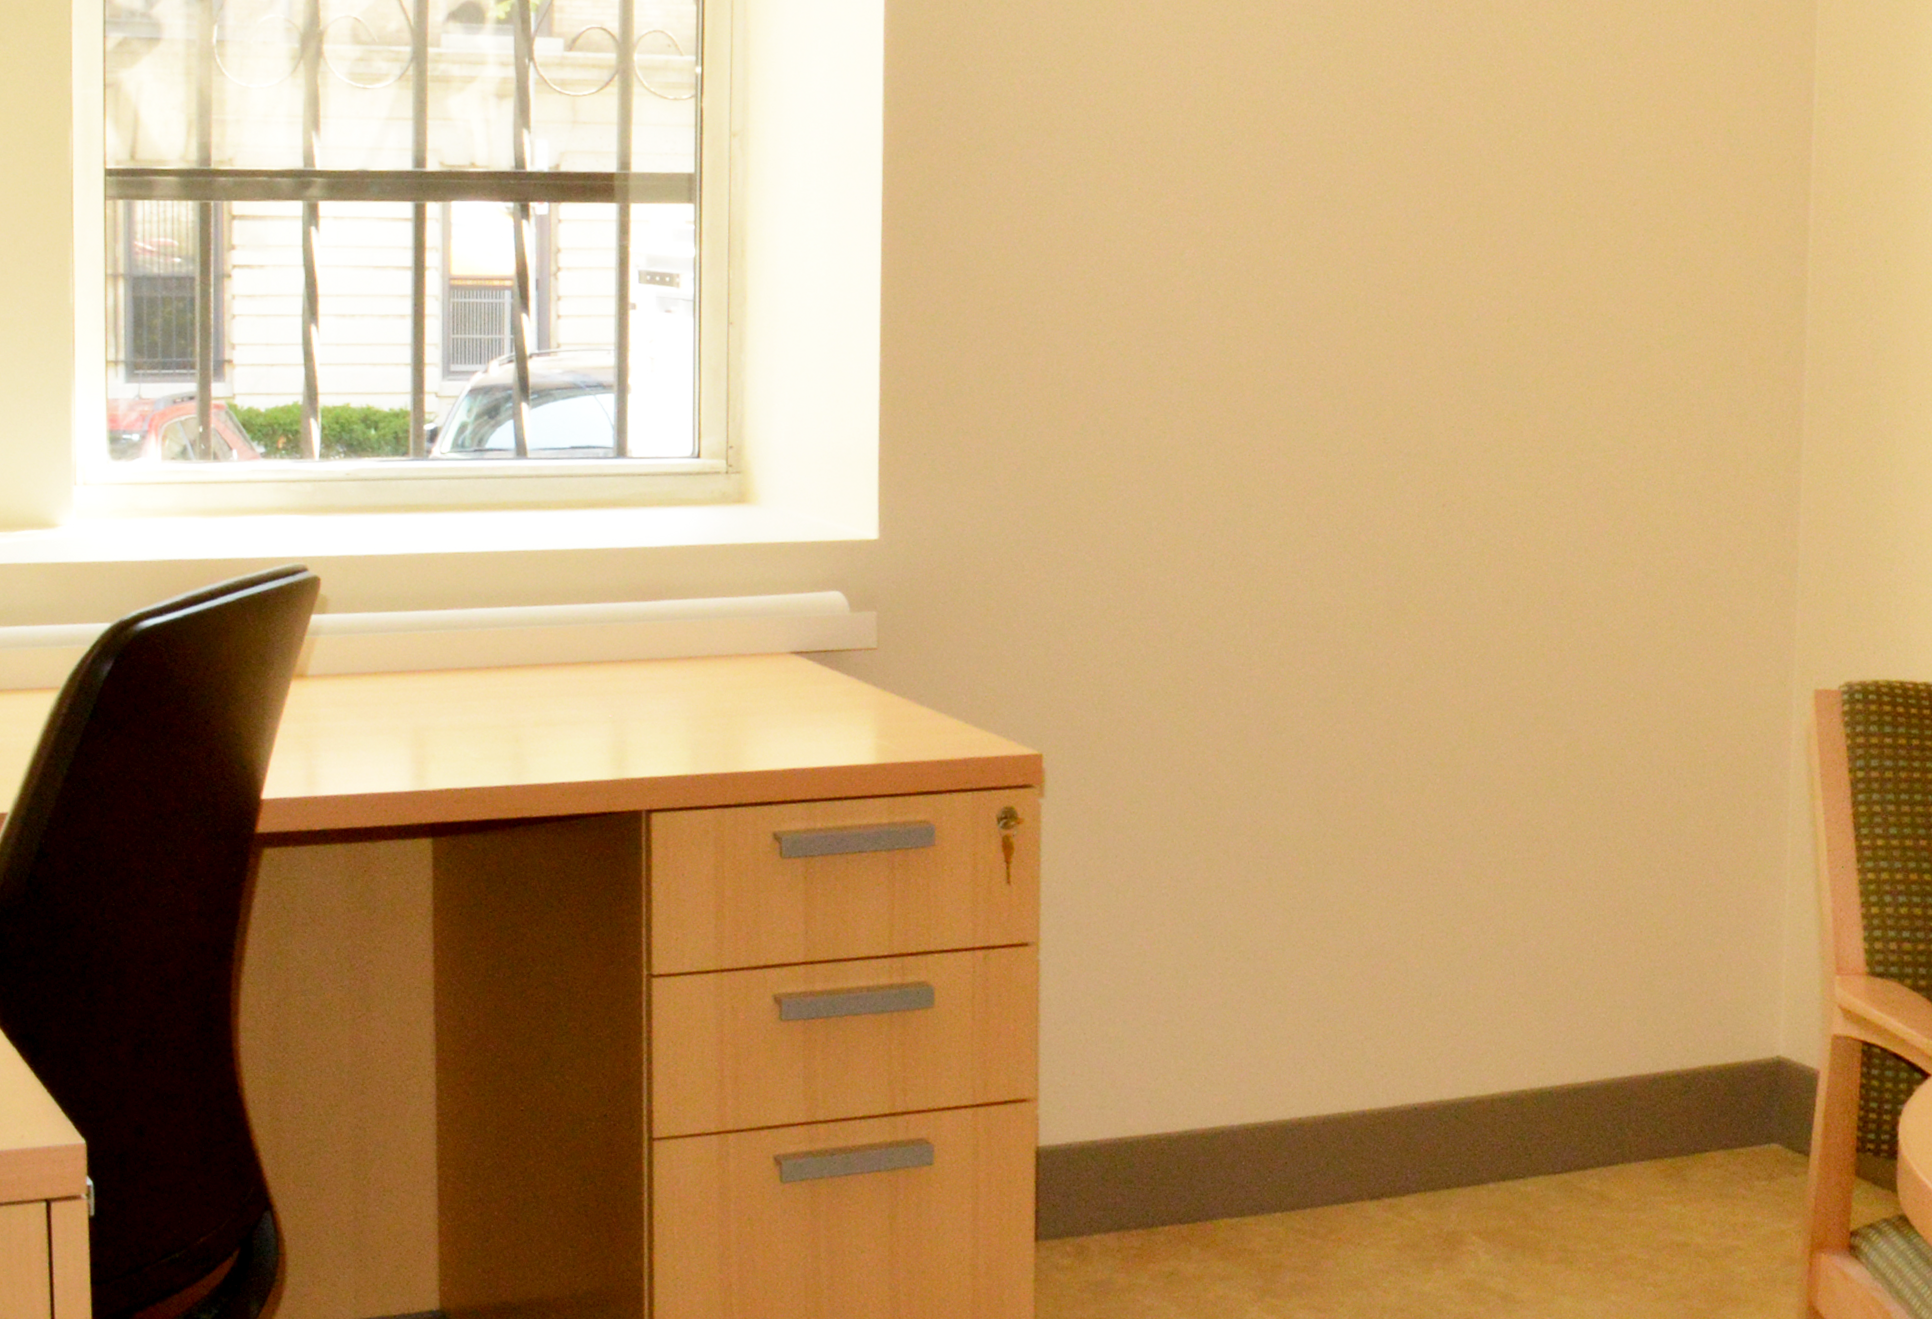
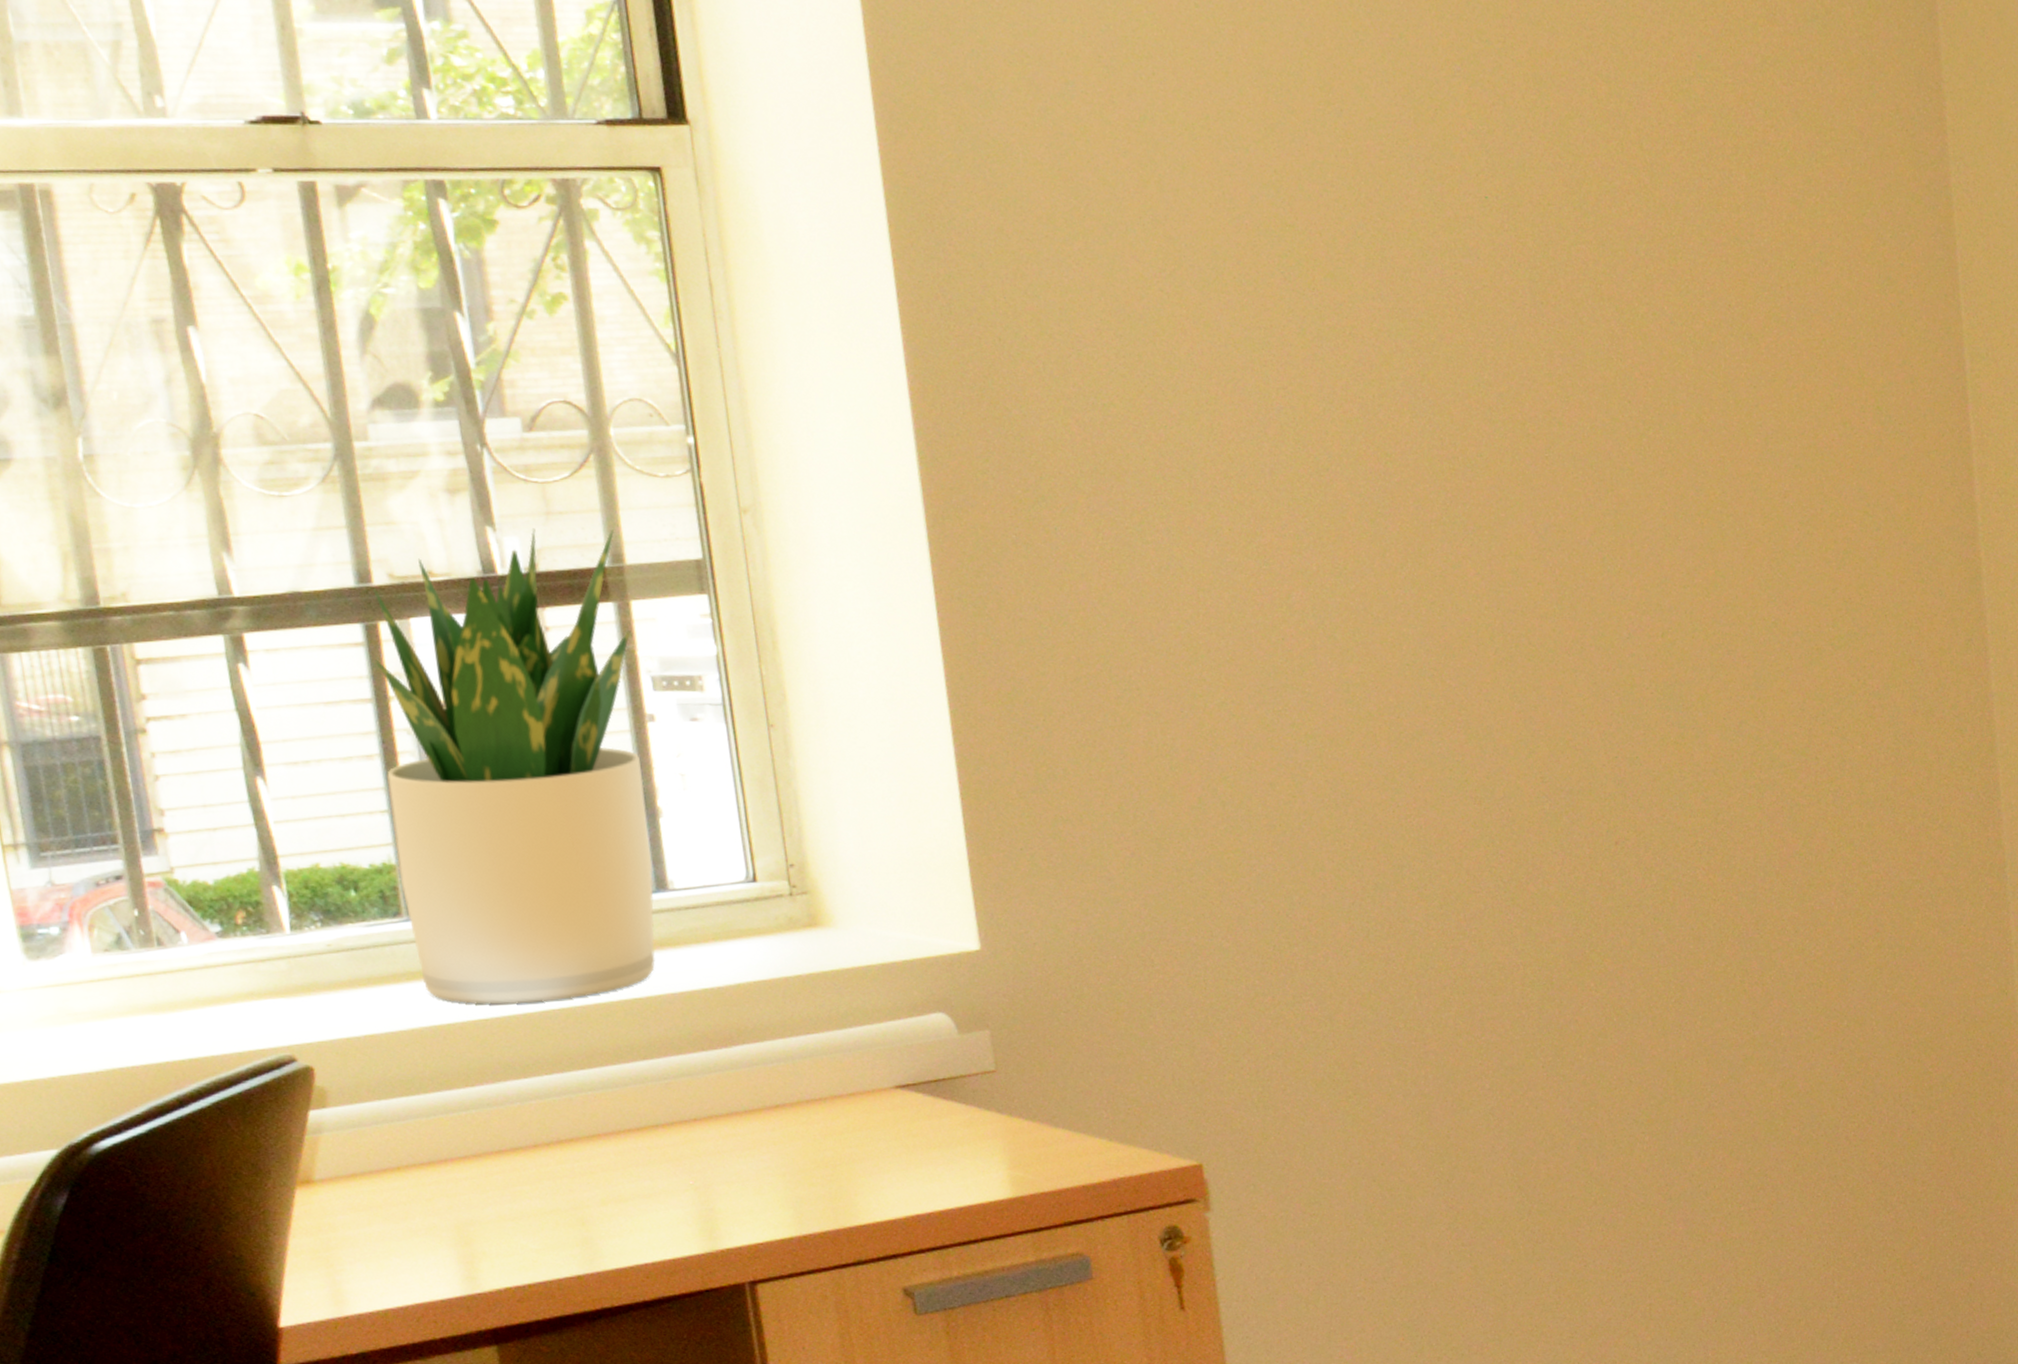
planter: none [412,134,627,544] -> present [373,528,655,1004]

